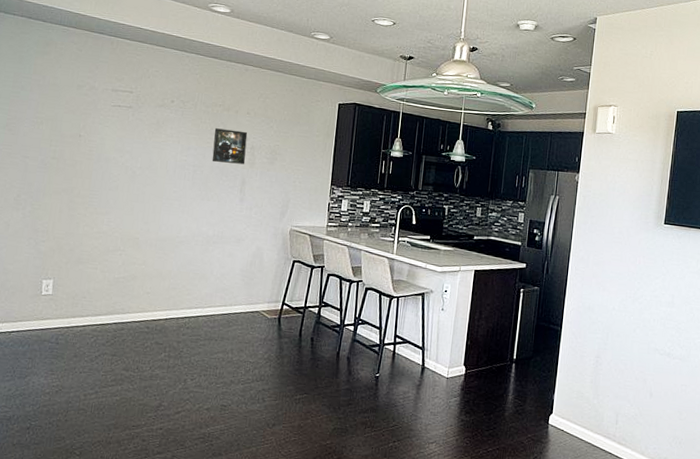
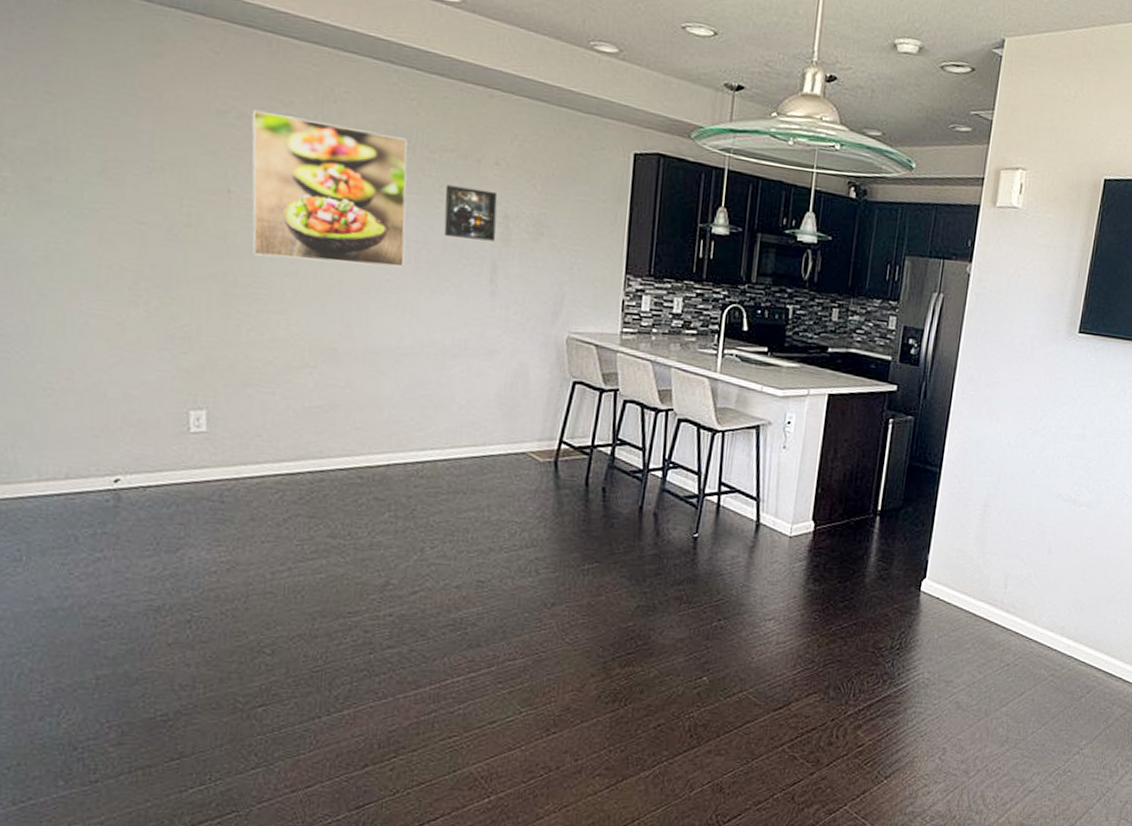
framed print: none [91,84,192,183] -> present [251,109,407,267]

